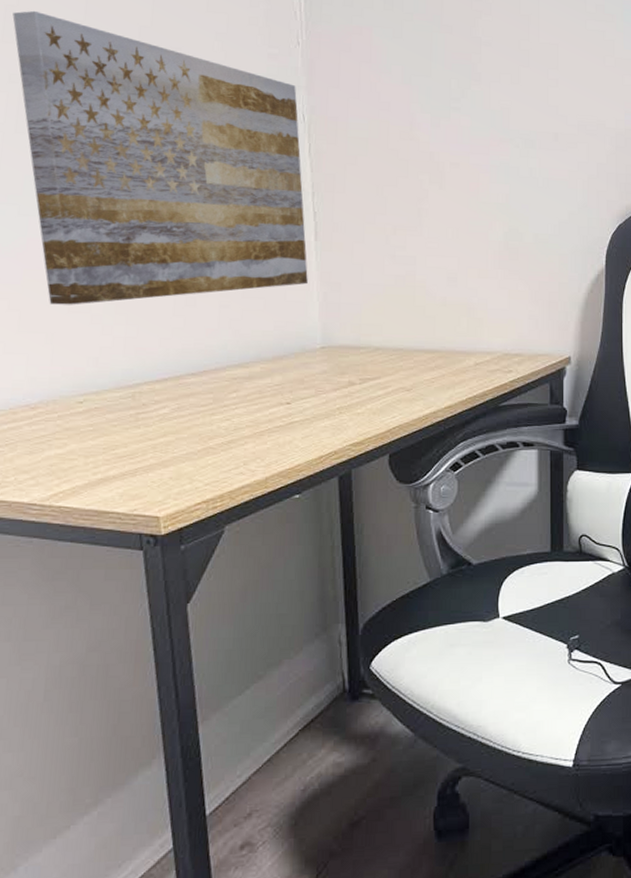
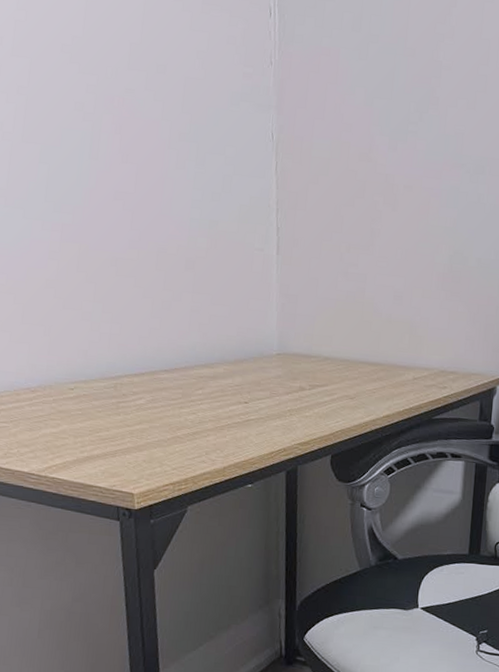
wall art: present [12,10,308,305] -> none [21,25,269,303]

